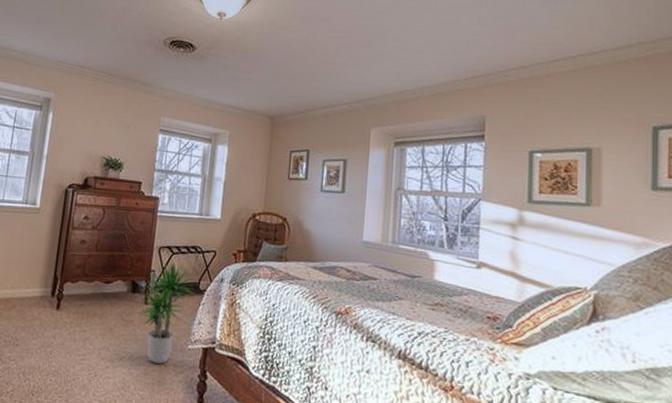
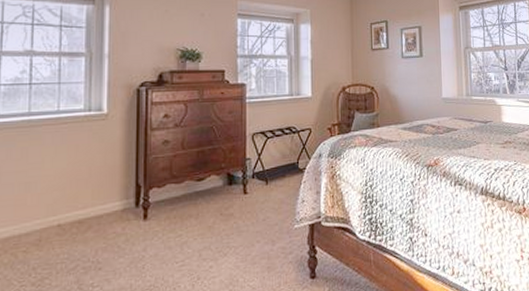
potted plant: present [135,262,199,364] -> none [235,146,298,251]

